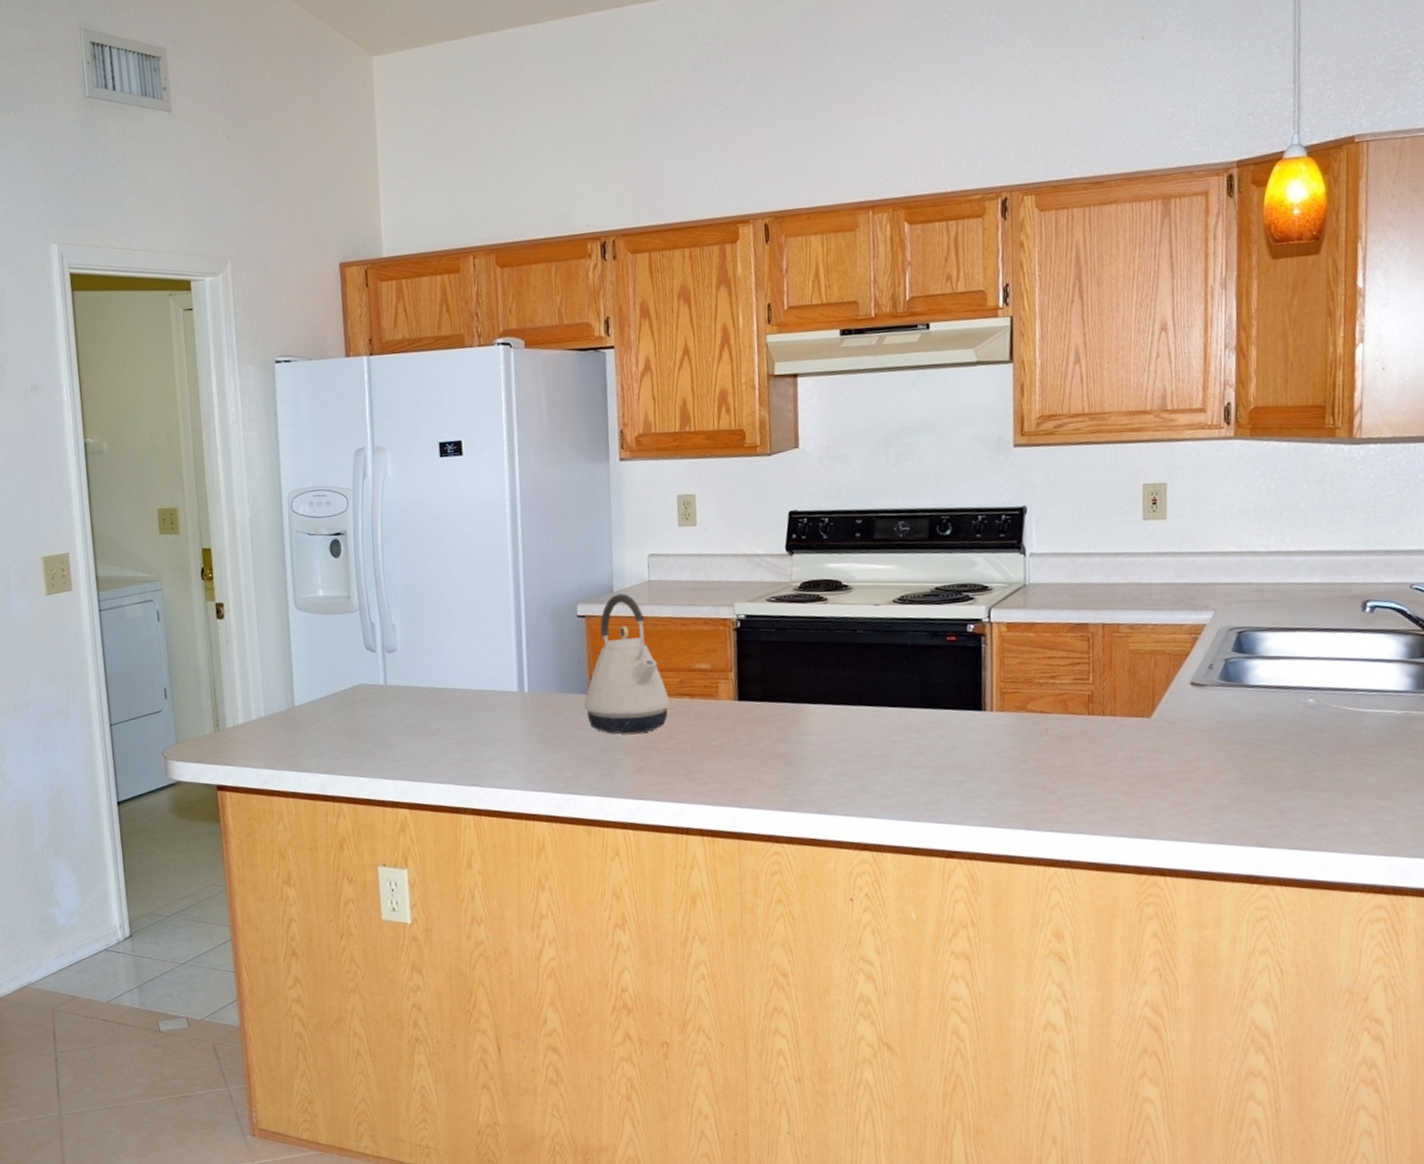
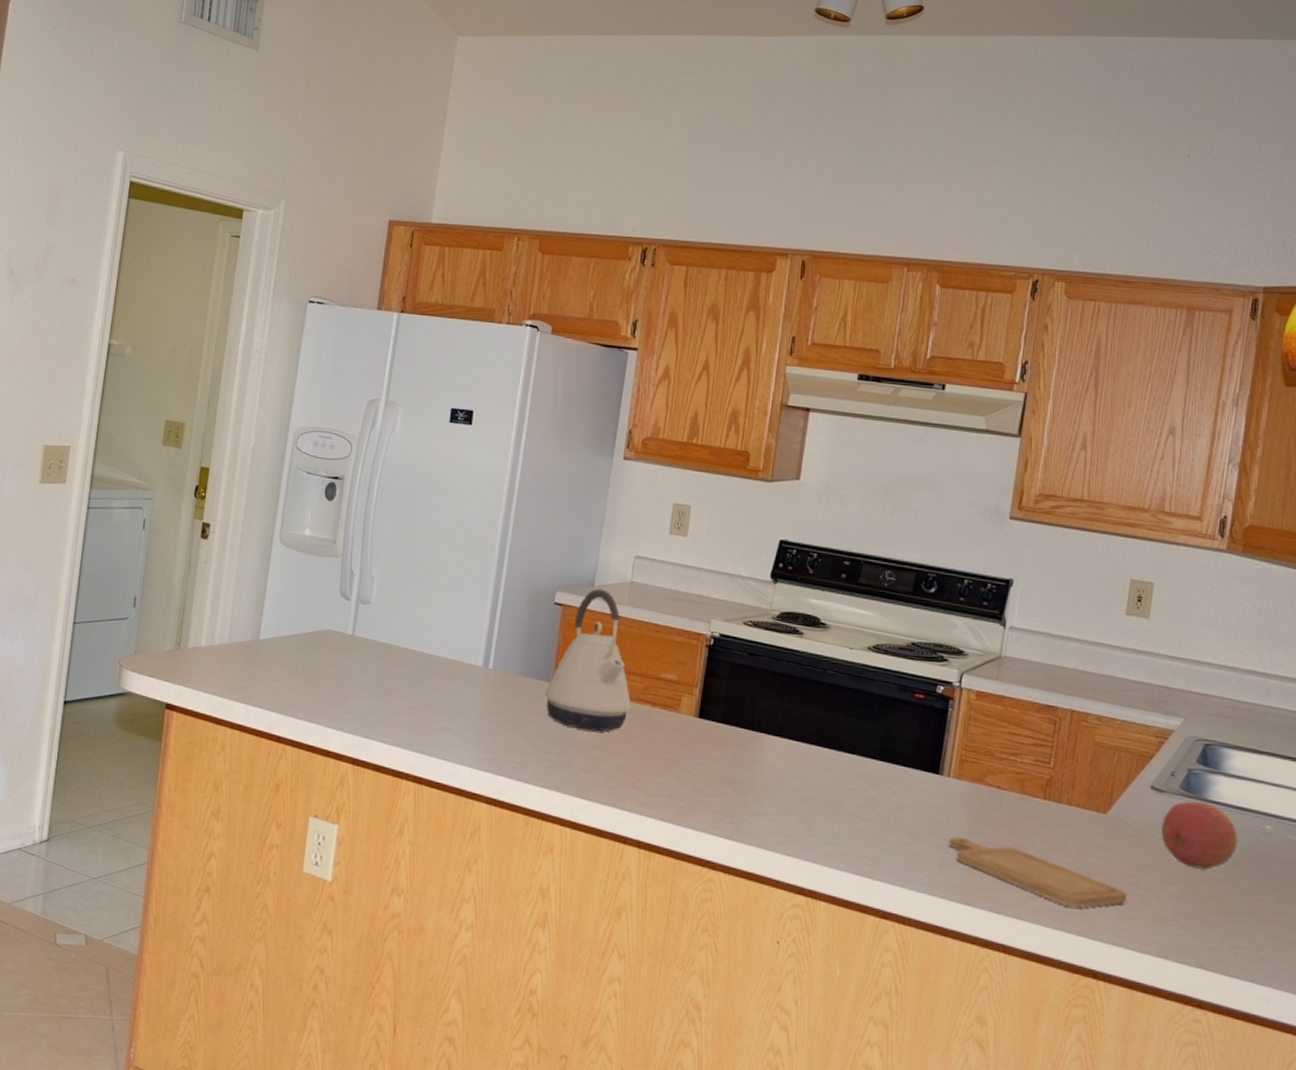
chopping board: none [1001,766,1183,813] -> present [949,836,1128,908]
fruit: none [1205,688,1283,754] -> present [1160,801,1238,870]

